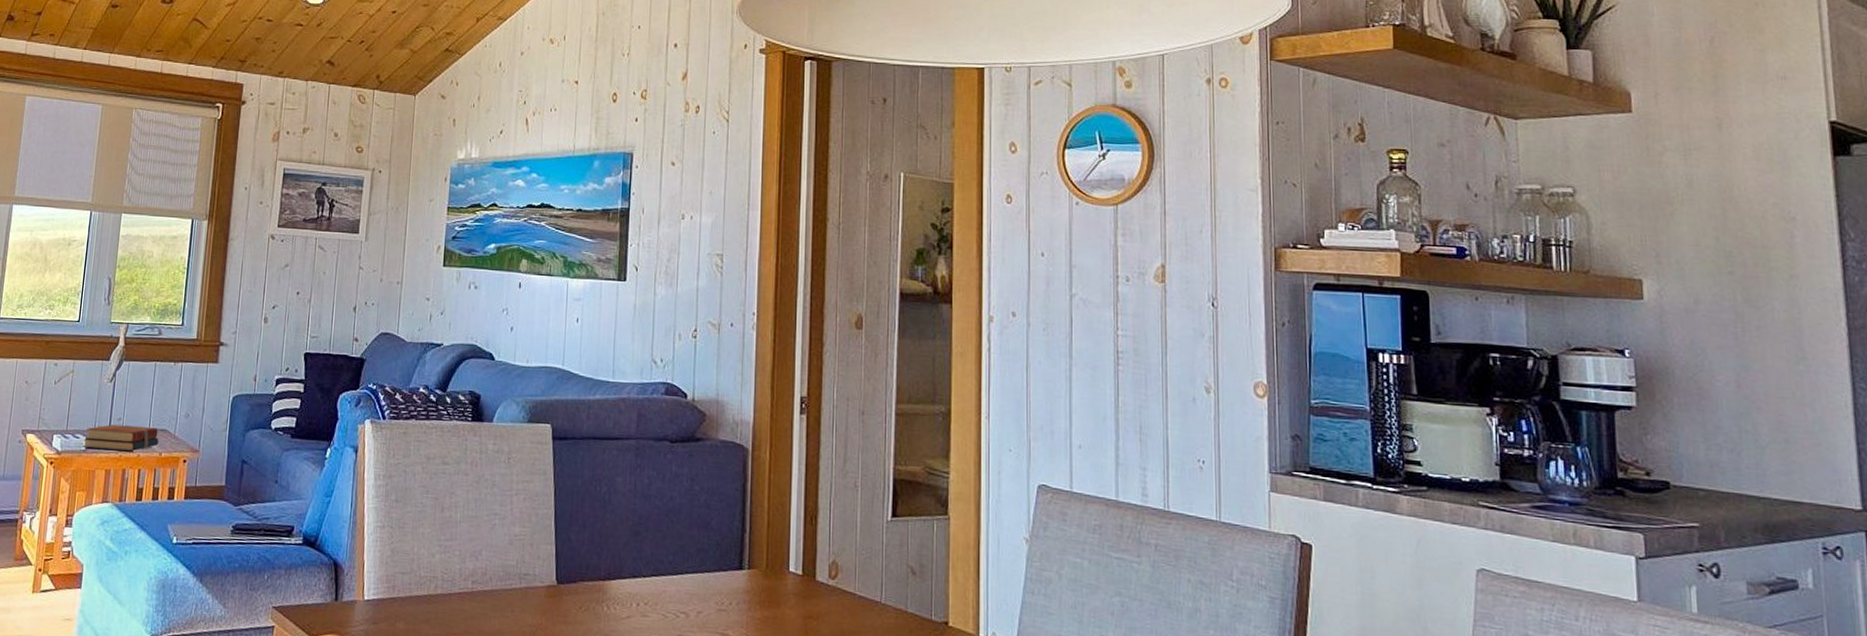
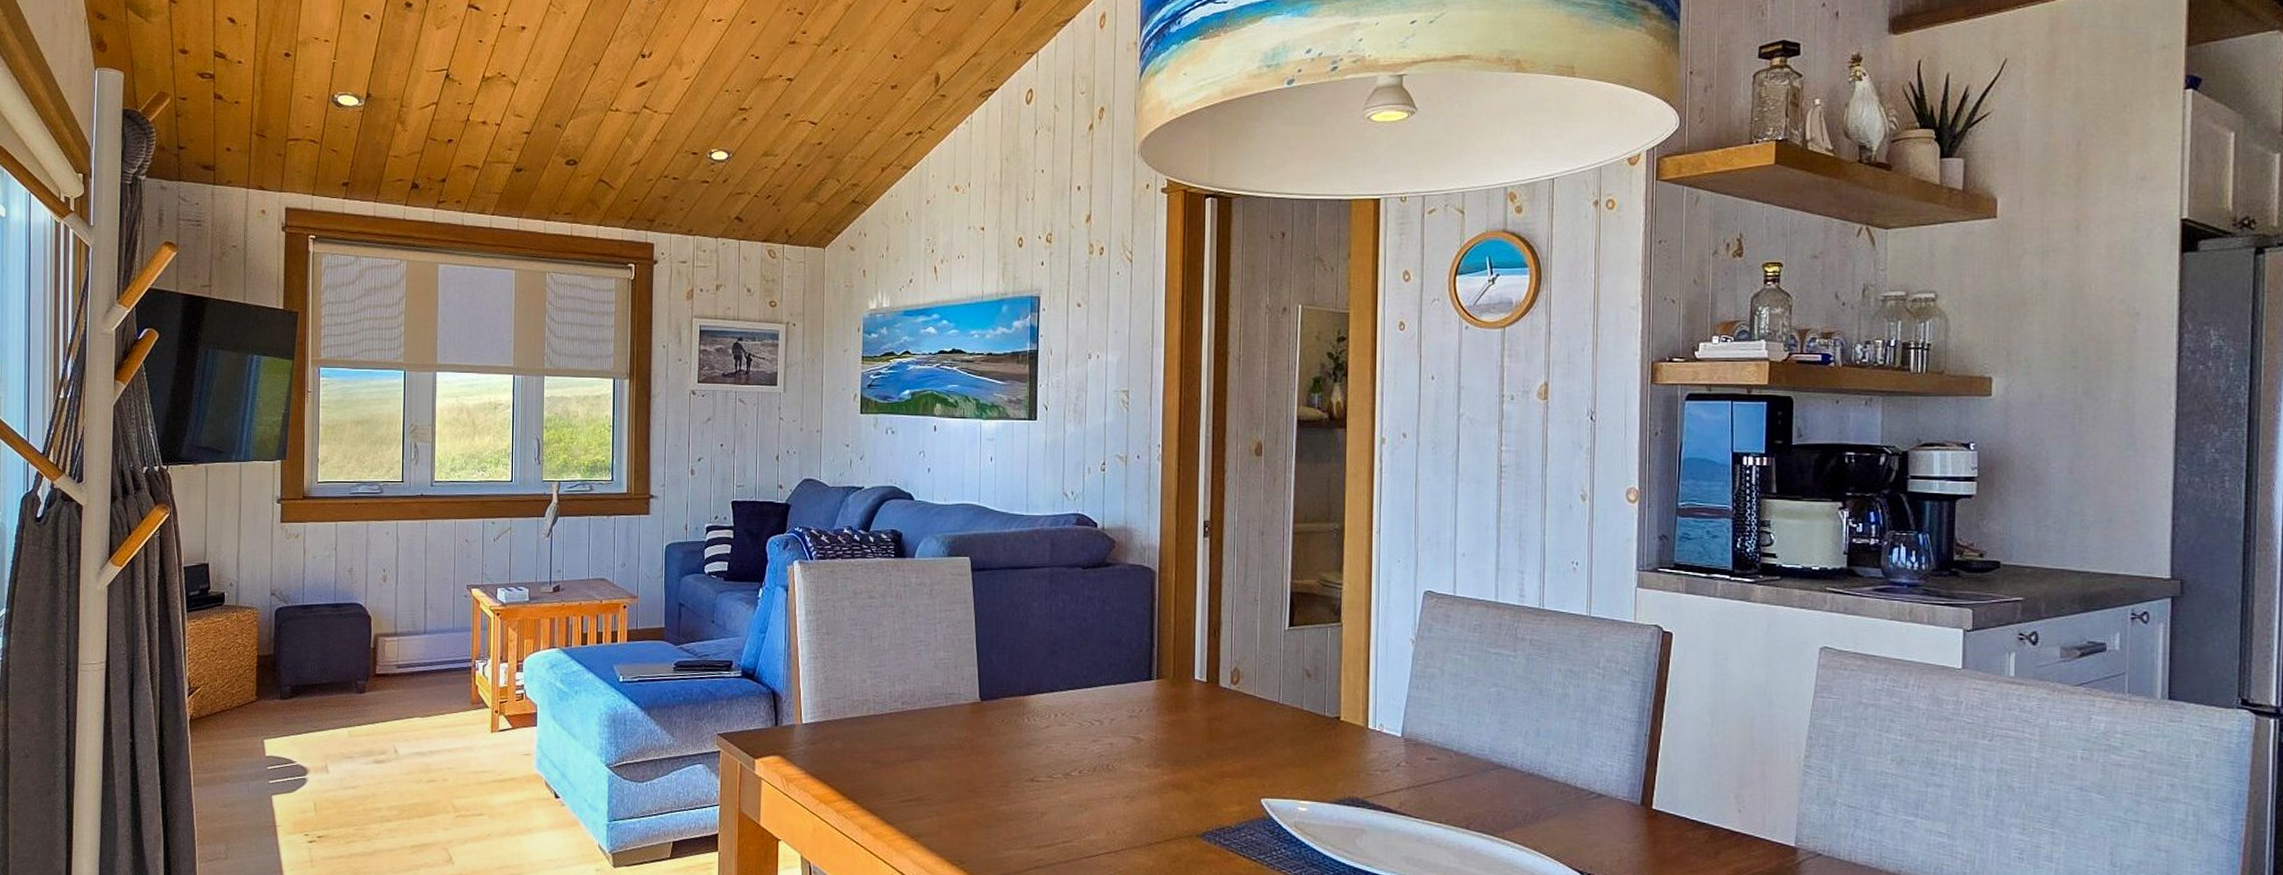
books: present [82,424,159,452] -> none [526,576,598,601]

